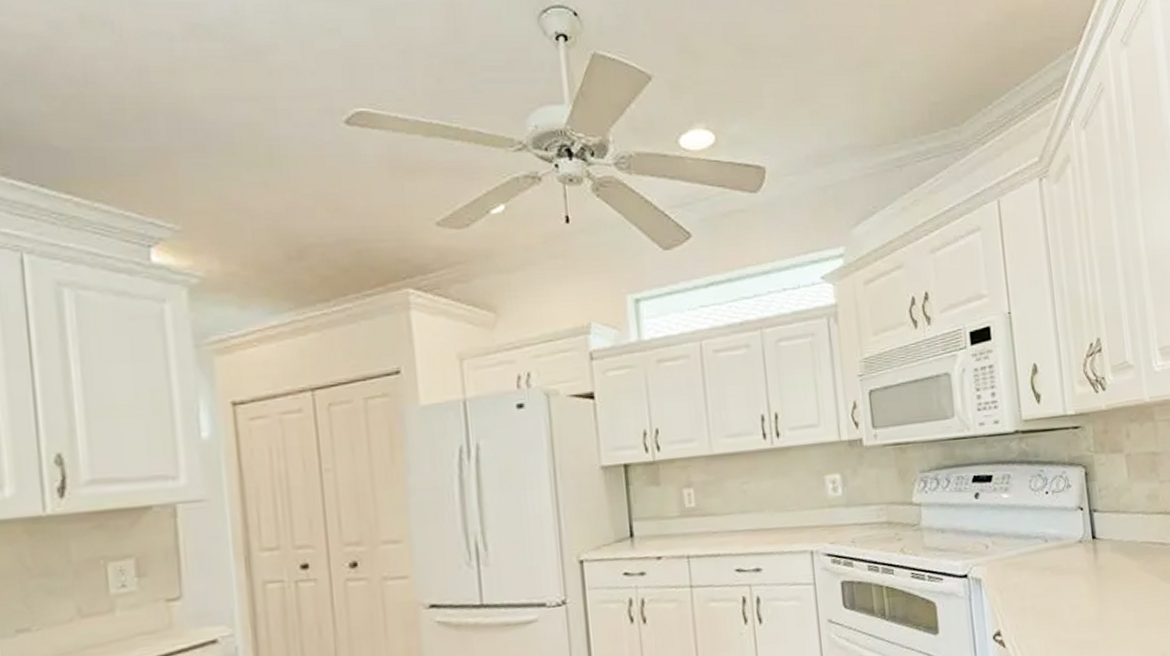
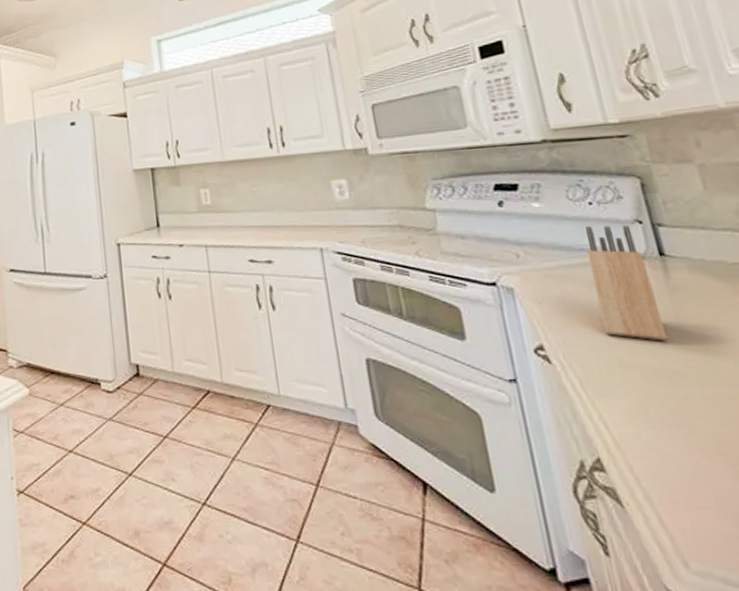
knife block: none [1040,511,1092,616] -> present [585,224,668,341]

